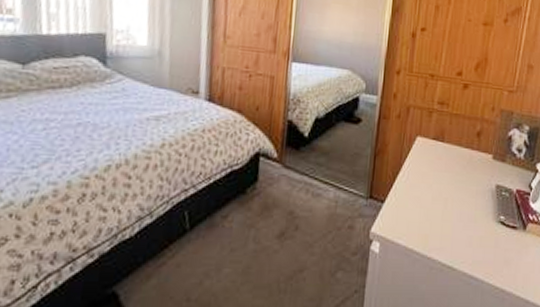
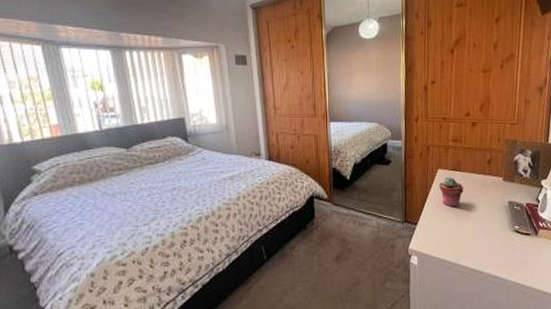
potted succulent: none [416,147,445,186] -> present [439,177,464,208]

